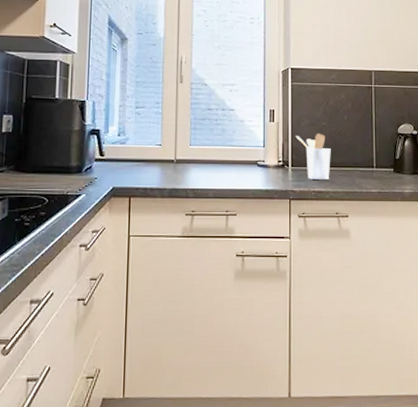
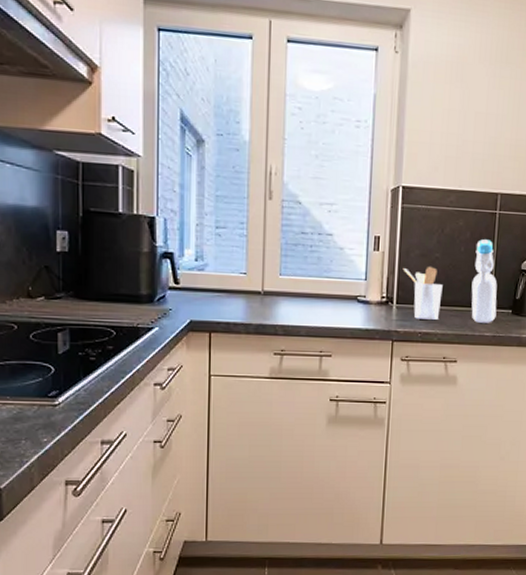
bottle: none [356,109,380,182] -> present [471,239,498,324]

